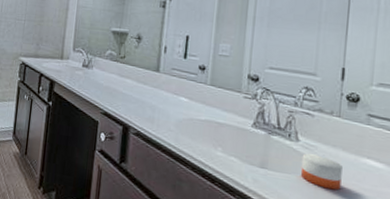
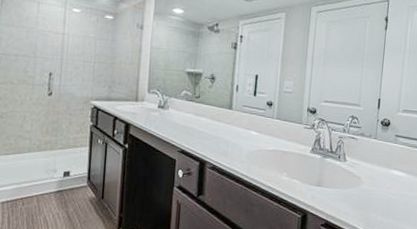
candle: present [300,153,343,190] -> none [347,170,377,197]

